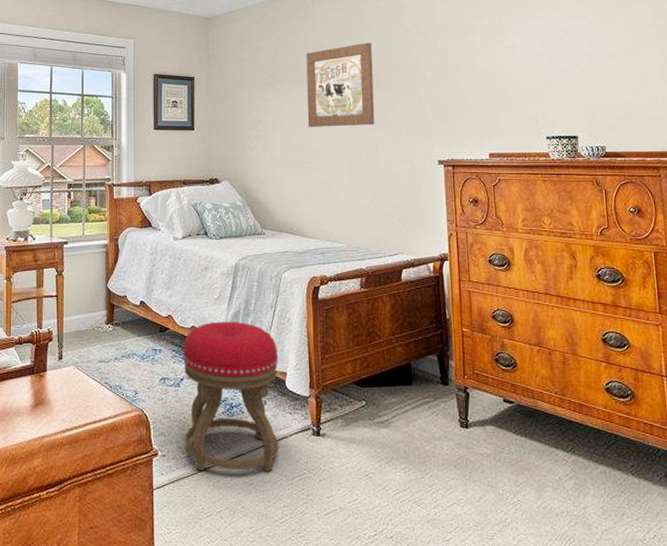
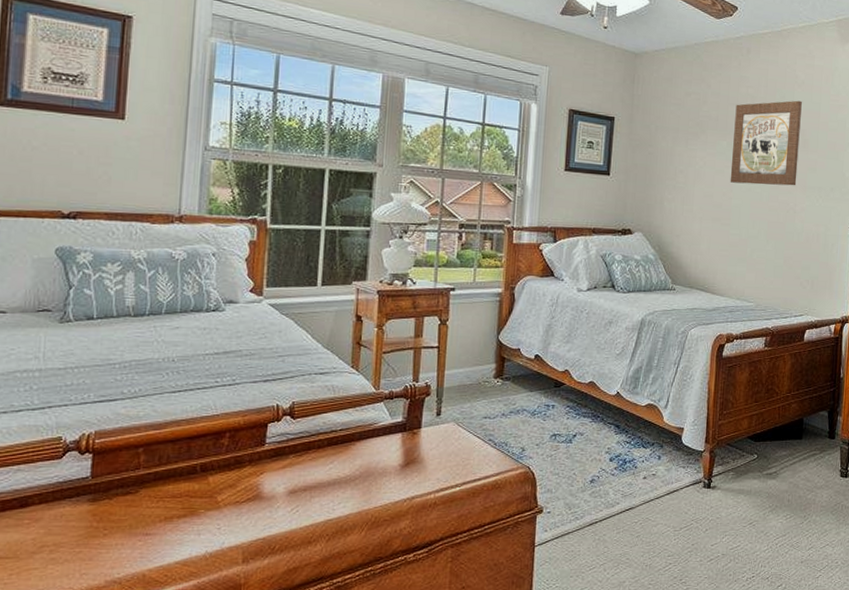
stool: present [183,321,279,473] -> none [572,377,678,526]

